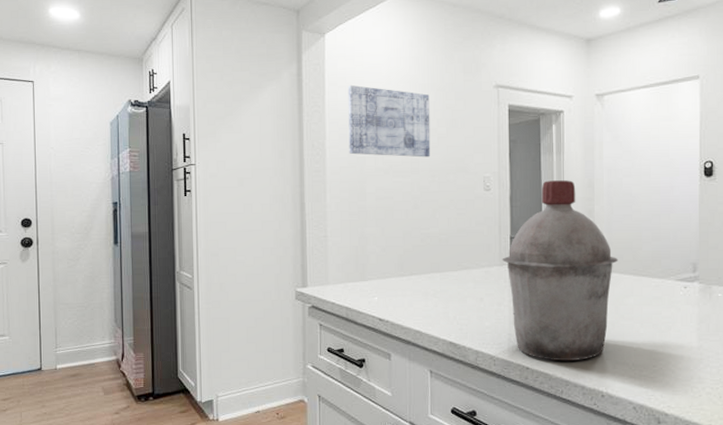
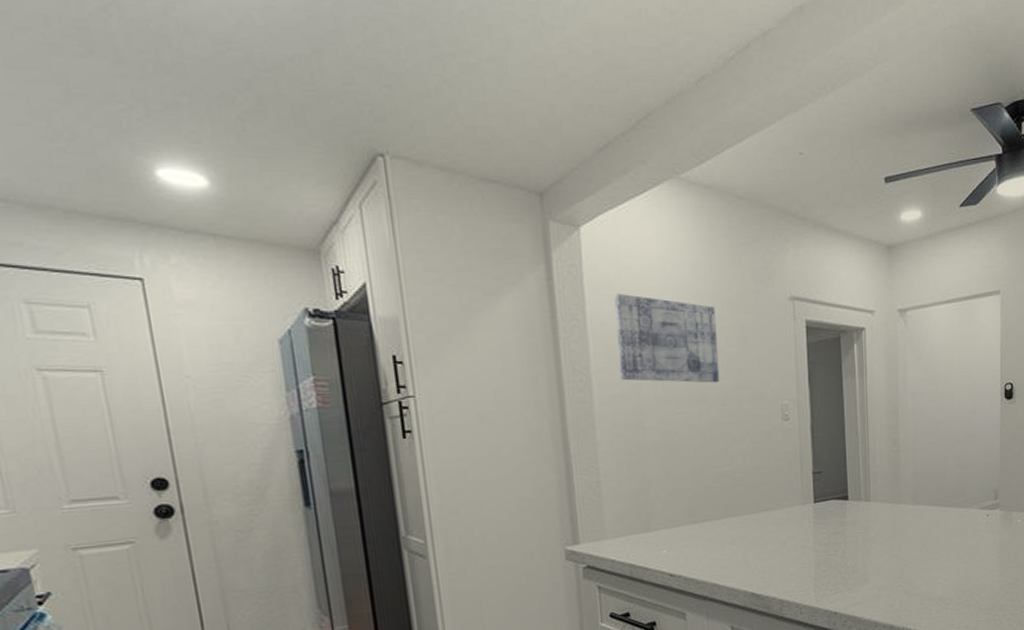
canister: present [502,180,619,361] -> none [804,406,924,603]

